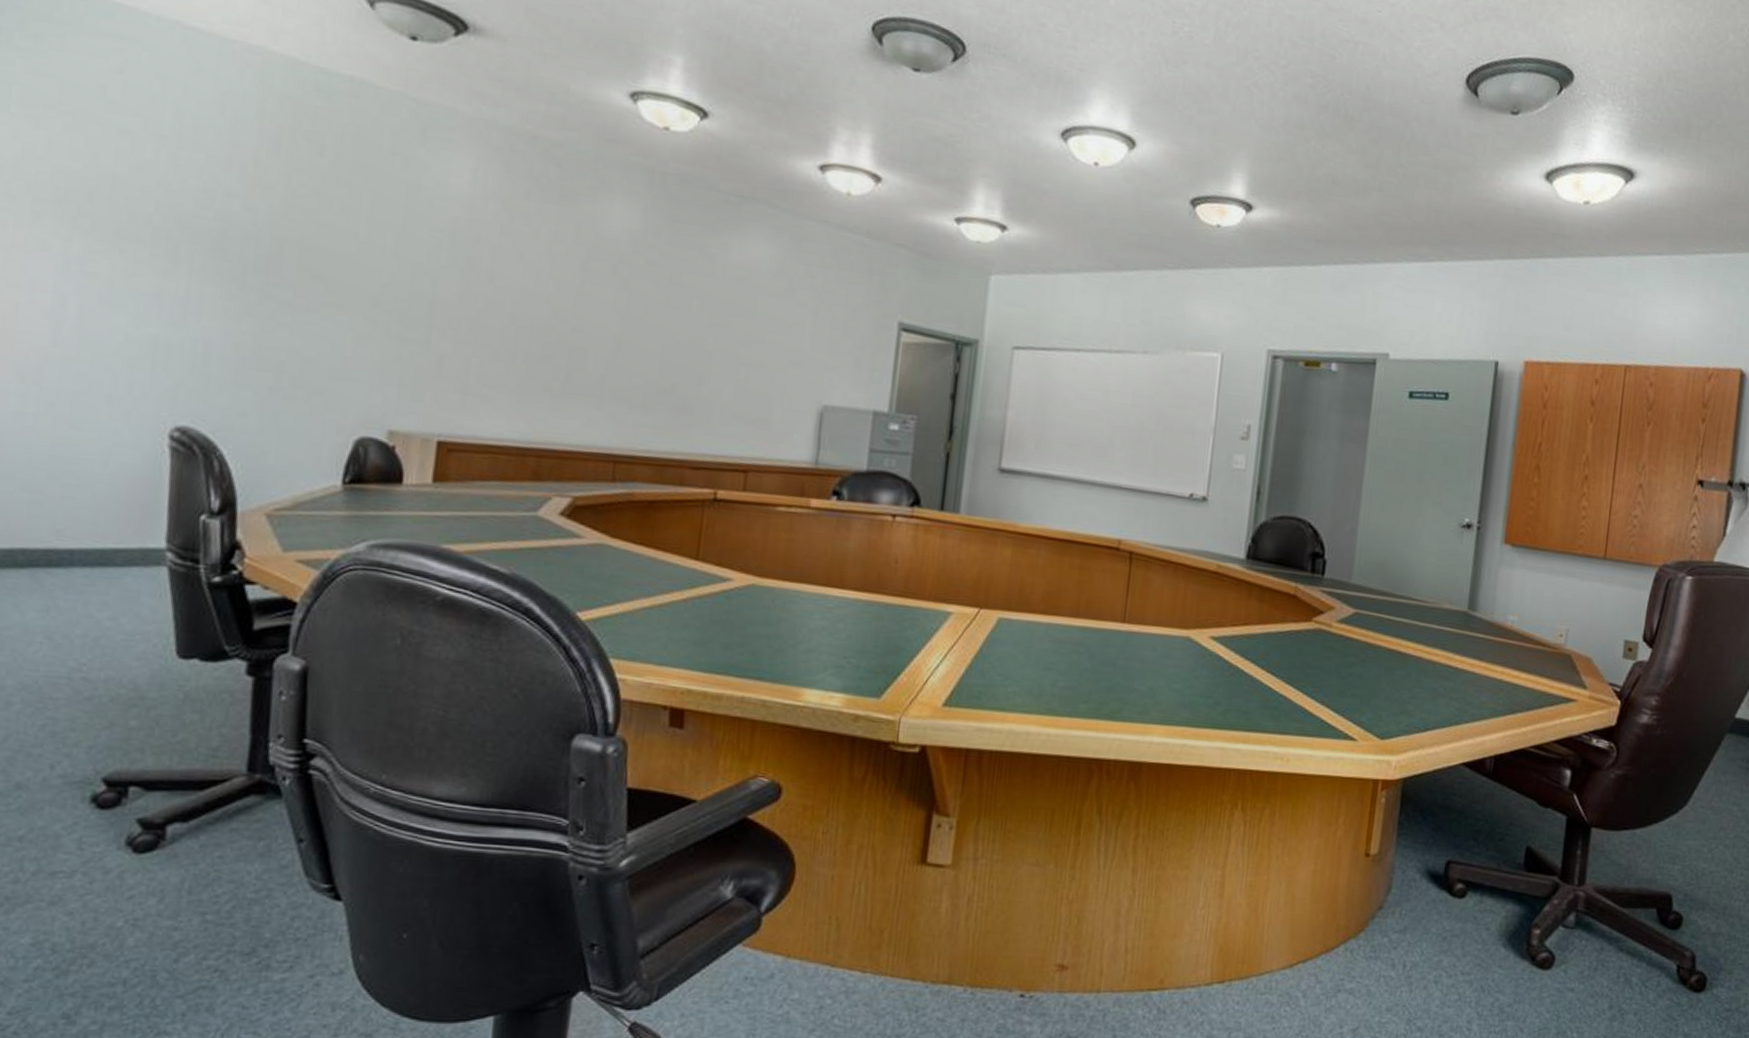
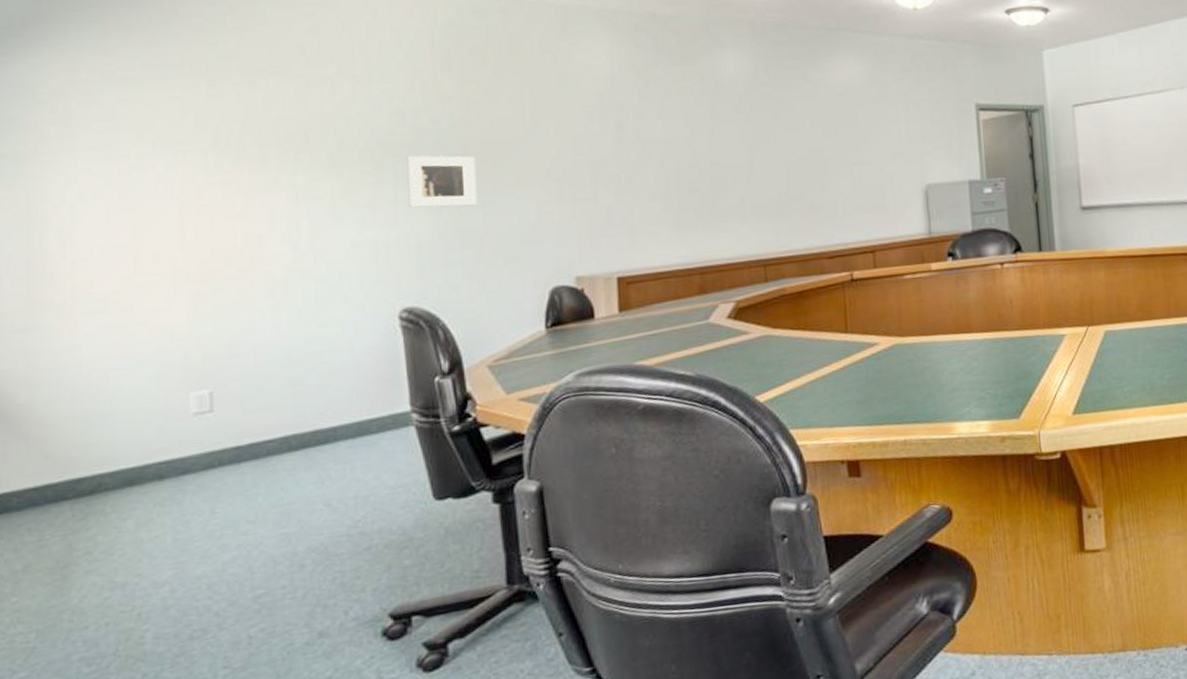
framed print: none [202,246,292,322] -> present [406,155,478,208]

